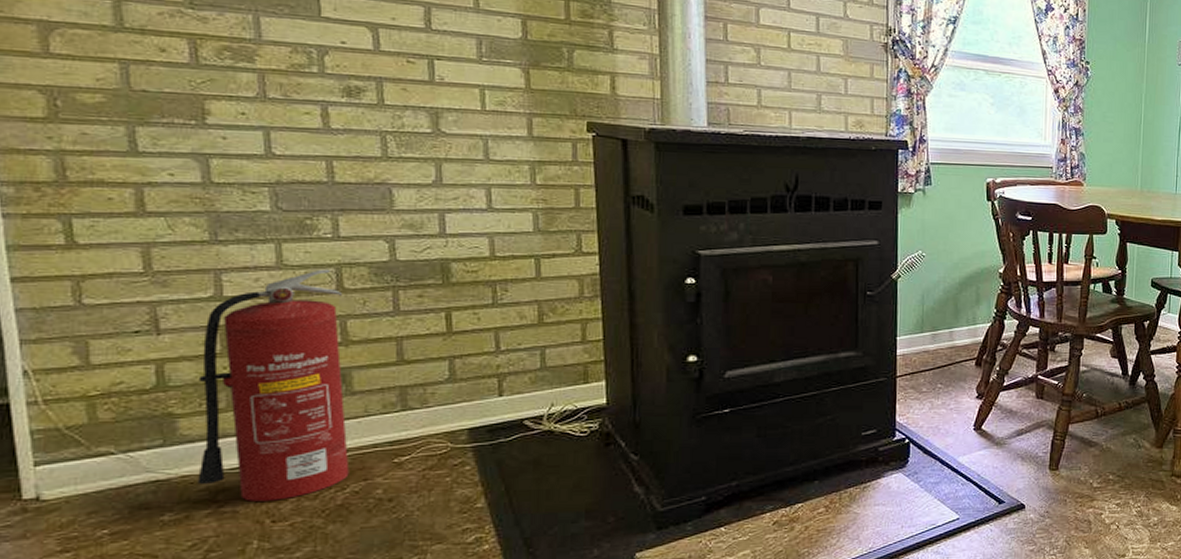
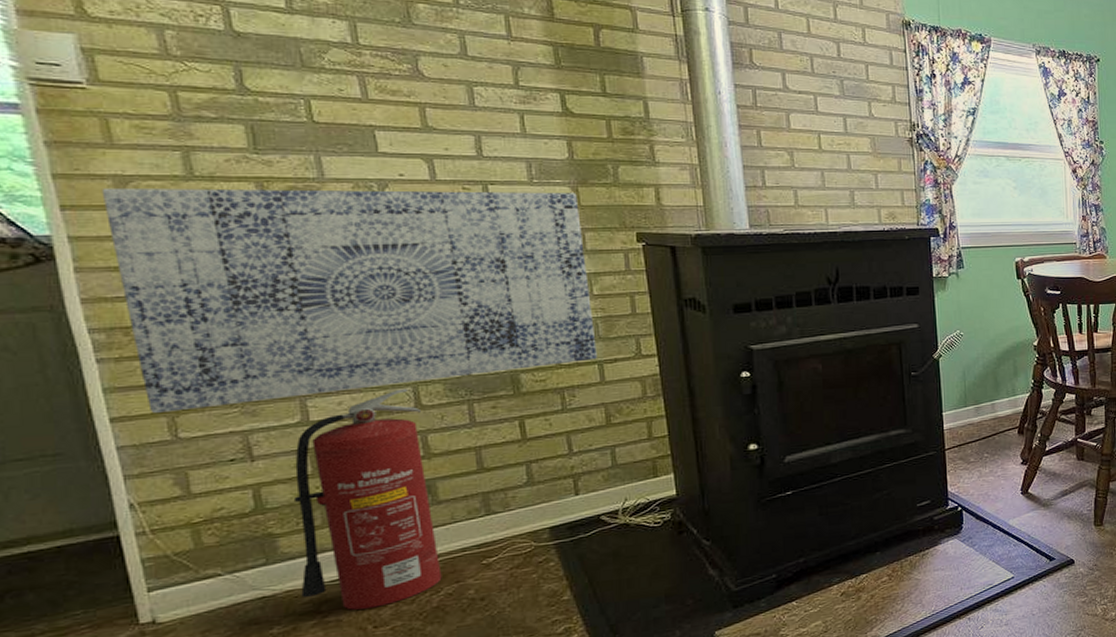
wall art: none [24,32,535,277] -> present [101,187,597,414]

